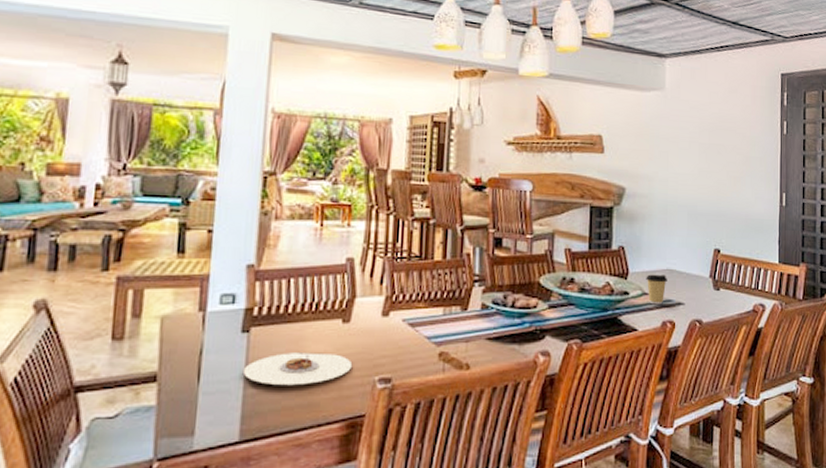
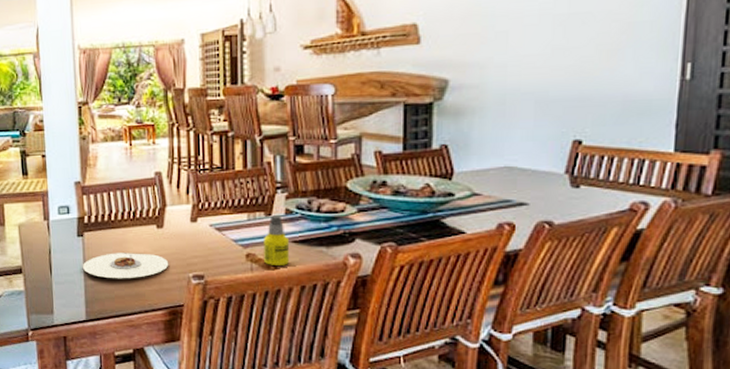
bottle: none [457,310,483,365] -> present [264,215,289,265]
coffee cup: present [646,274,667,305] -> none [476,173,505,206]

